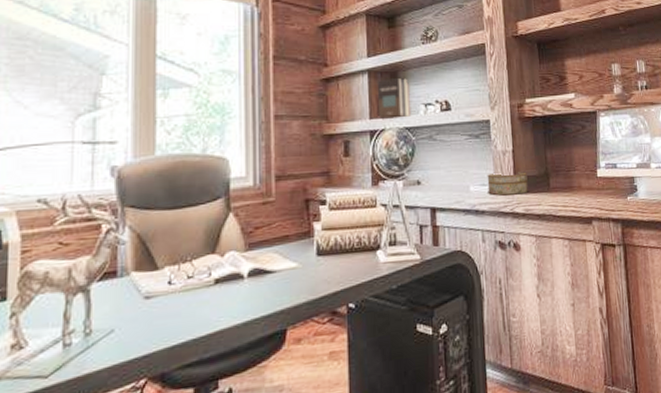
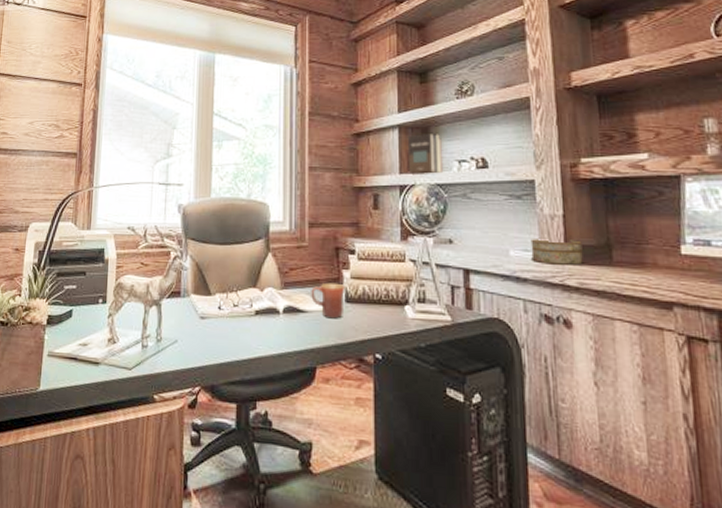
mug: none [279,236,317,275] -> present [311,282,346,319]

